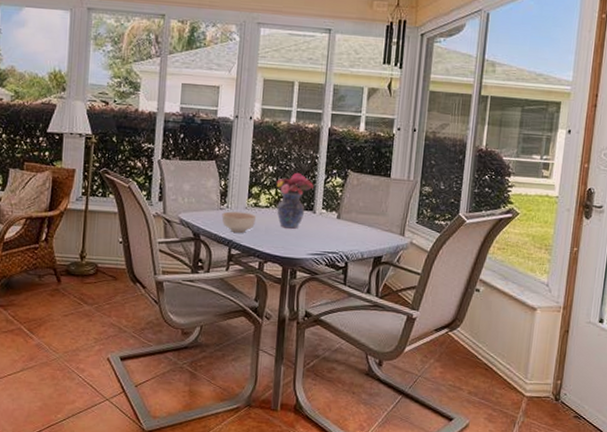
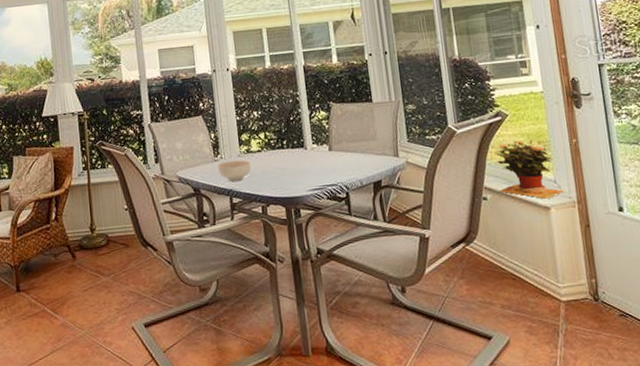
flower arrangement: present [276,172,314,229] -> none [263,113,300,169]
flower arrangement: none [493,239,553,300] -> present [495,140,563,199]

